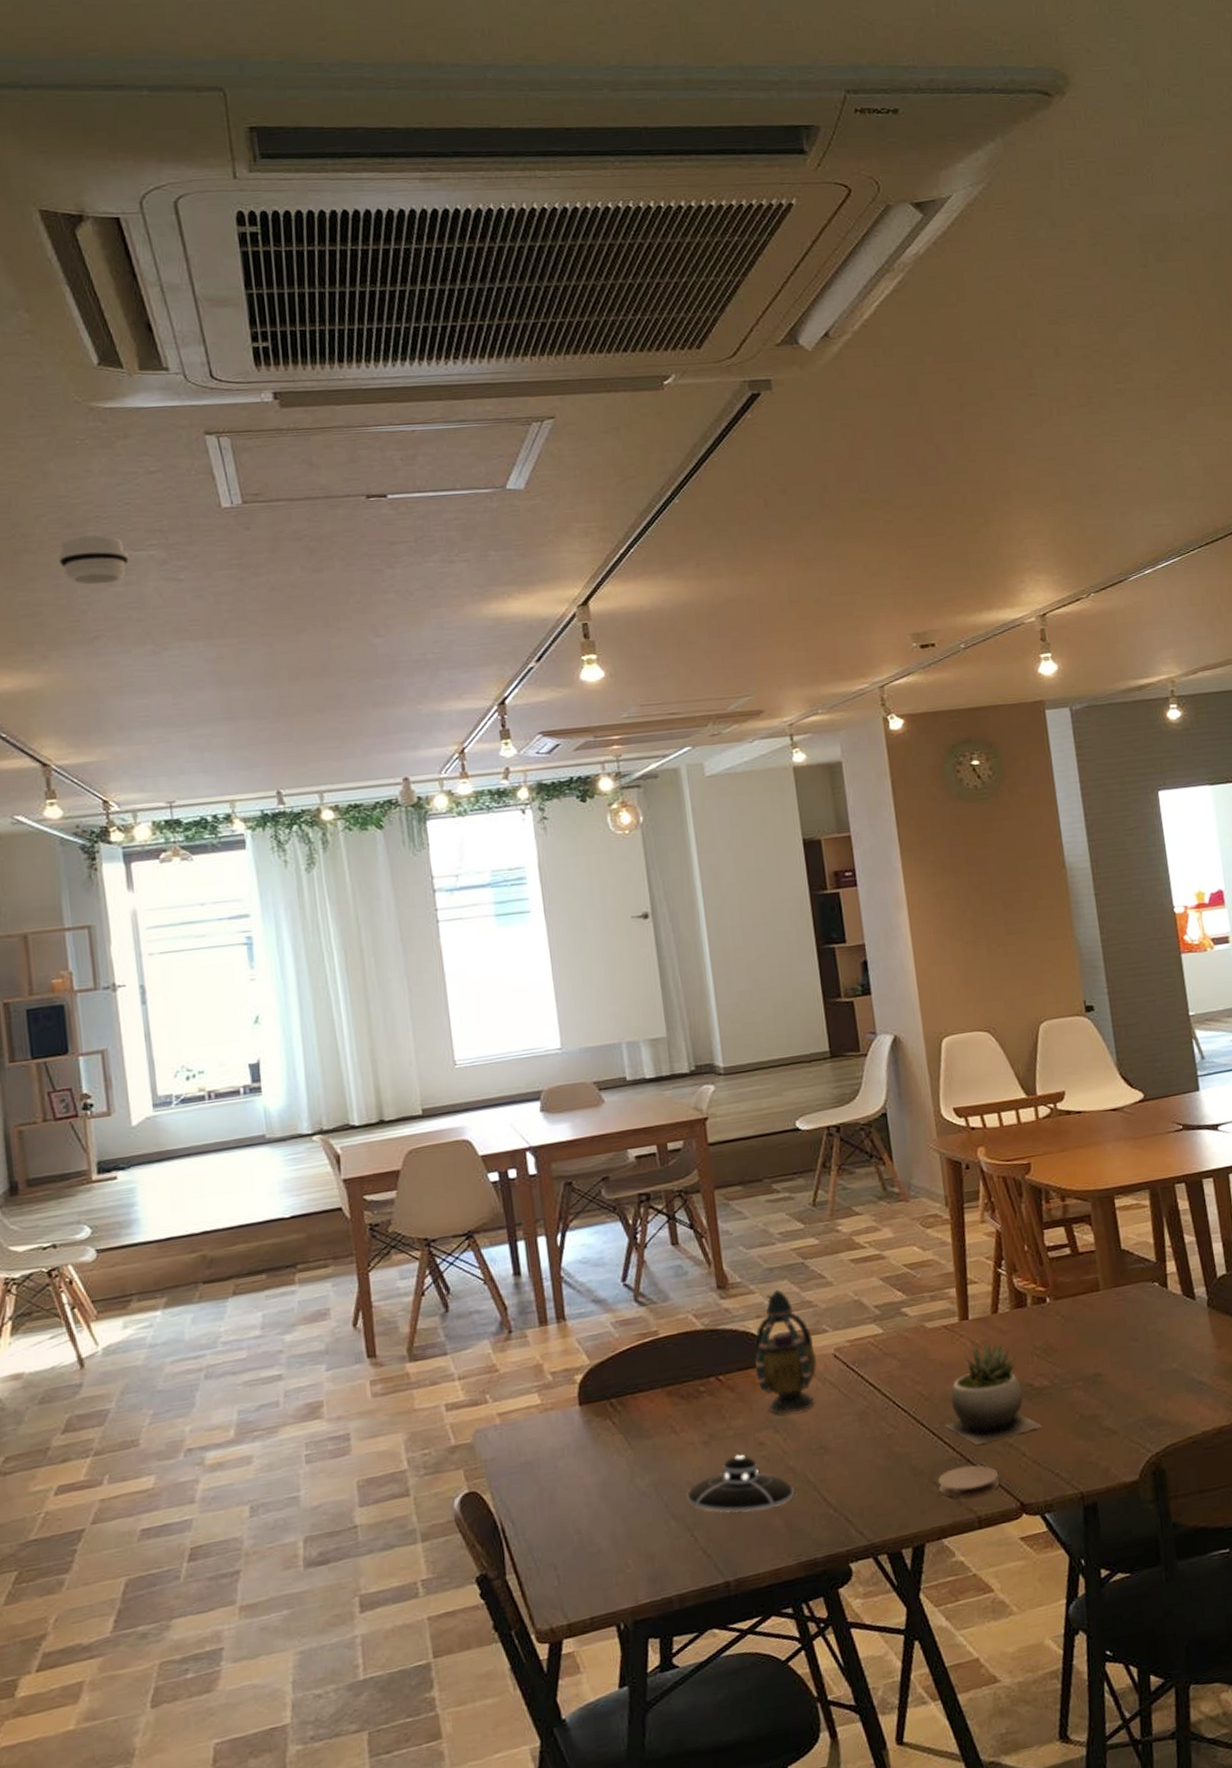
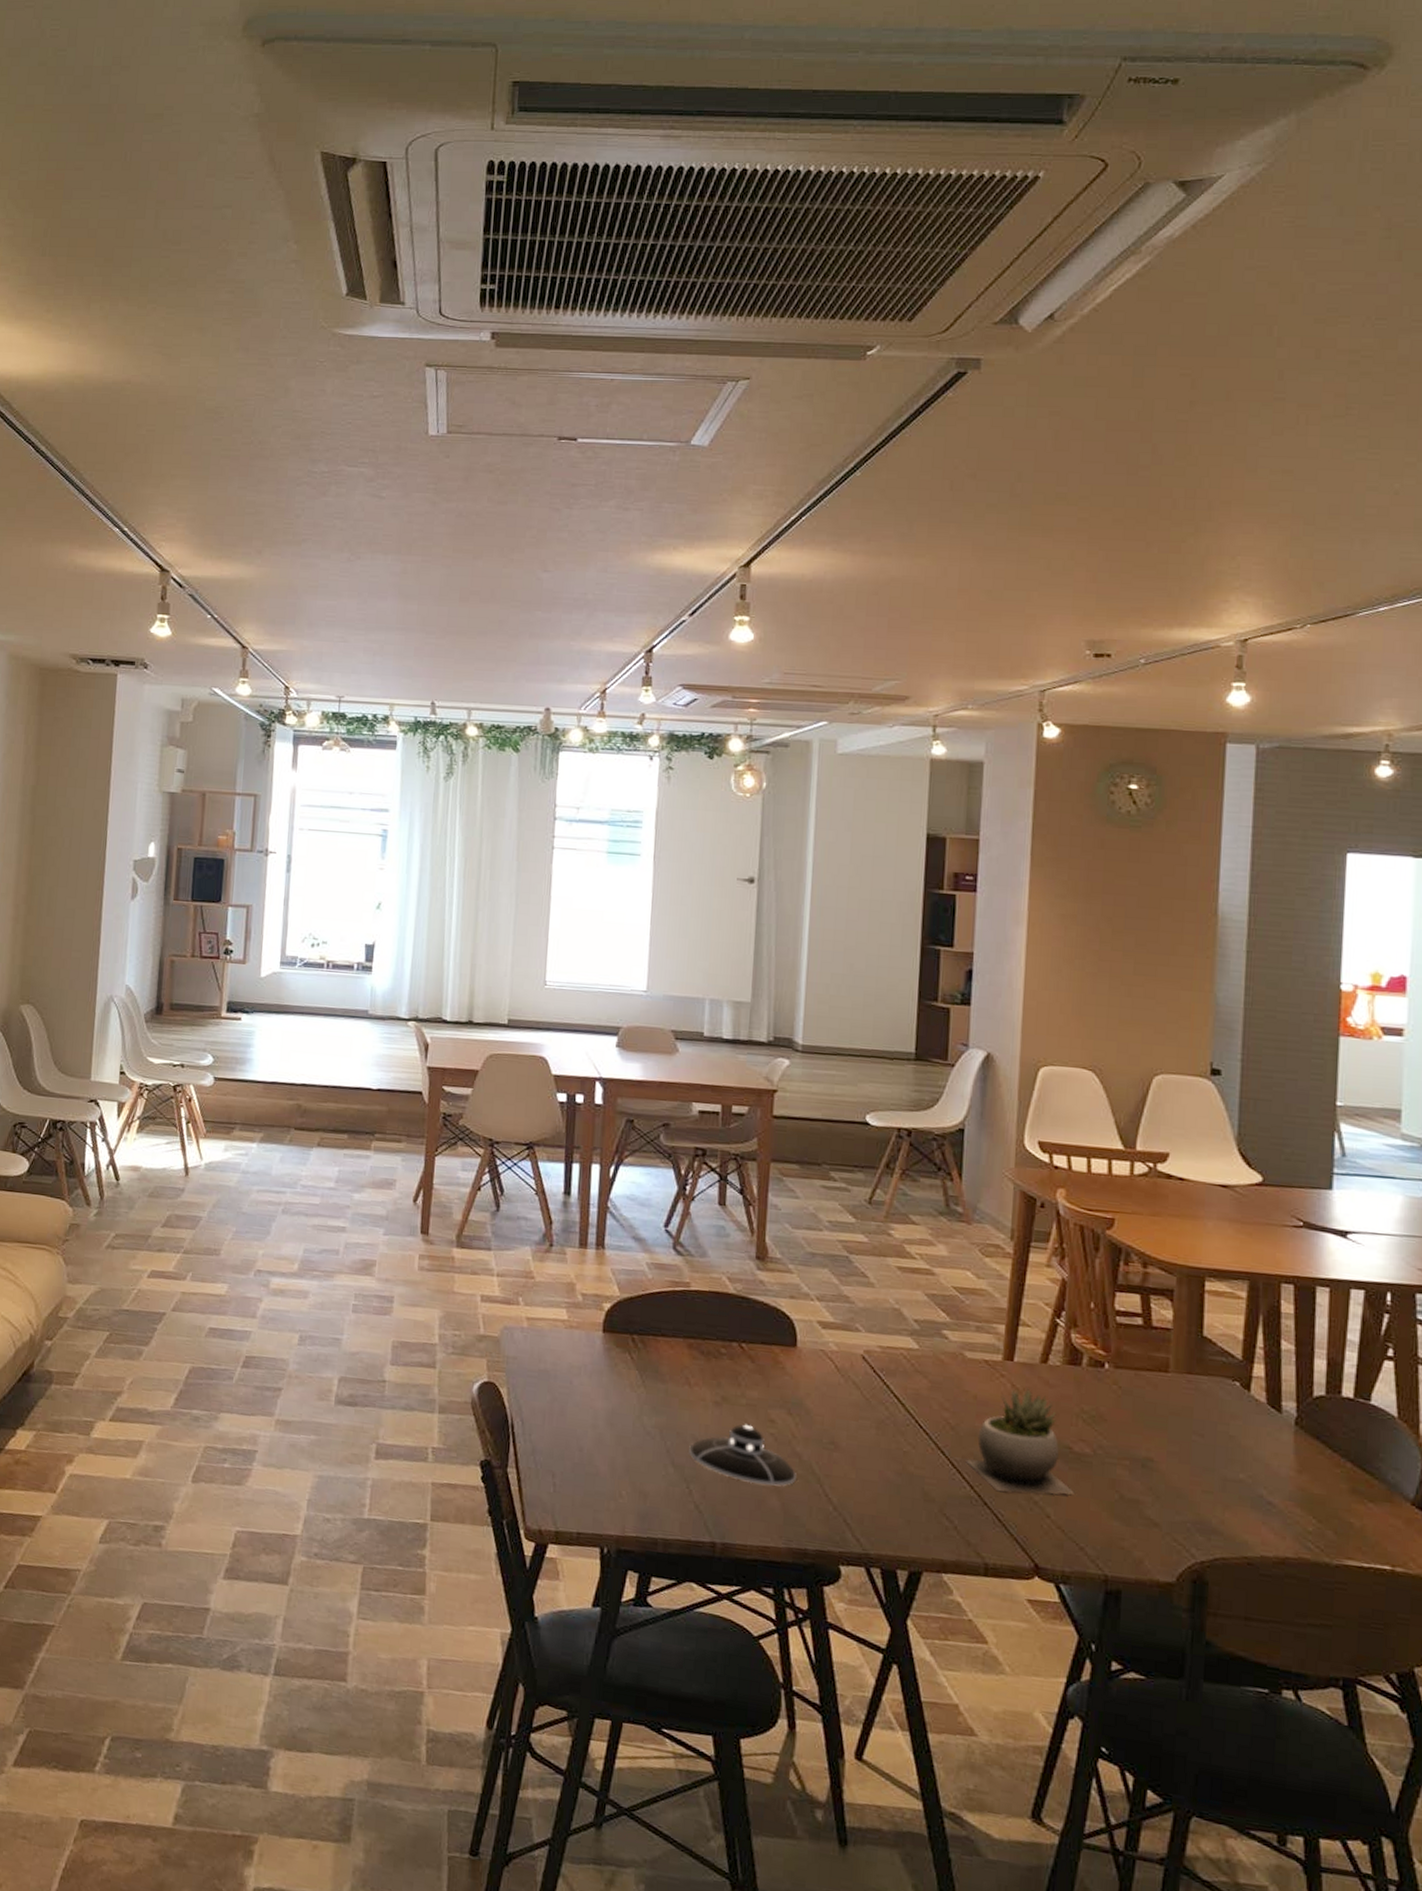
smoke detector: present [58,535,129,585] -> none [284,448,343,494]
teapot: present [754,1289,818,1415] -> none [779,1275,844,1402]
coaster: present [937,1465,1000,1498] -> none [948,1506,1017,1543]

